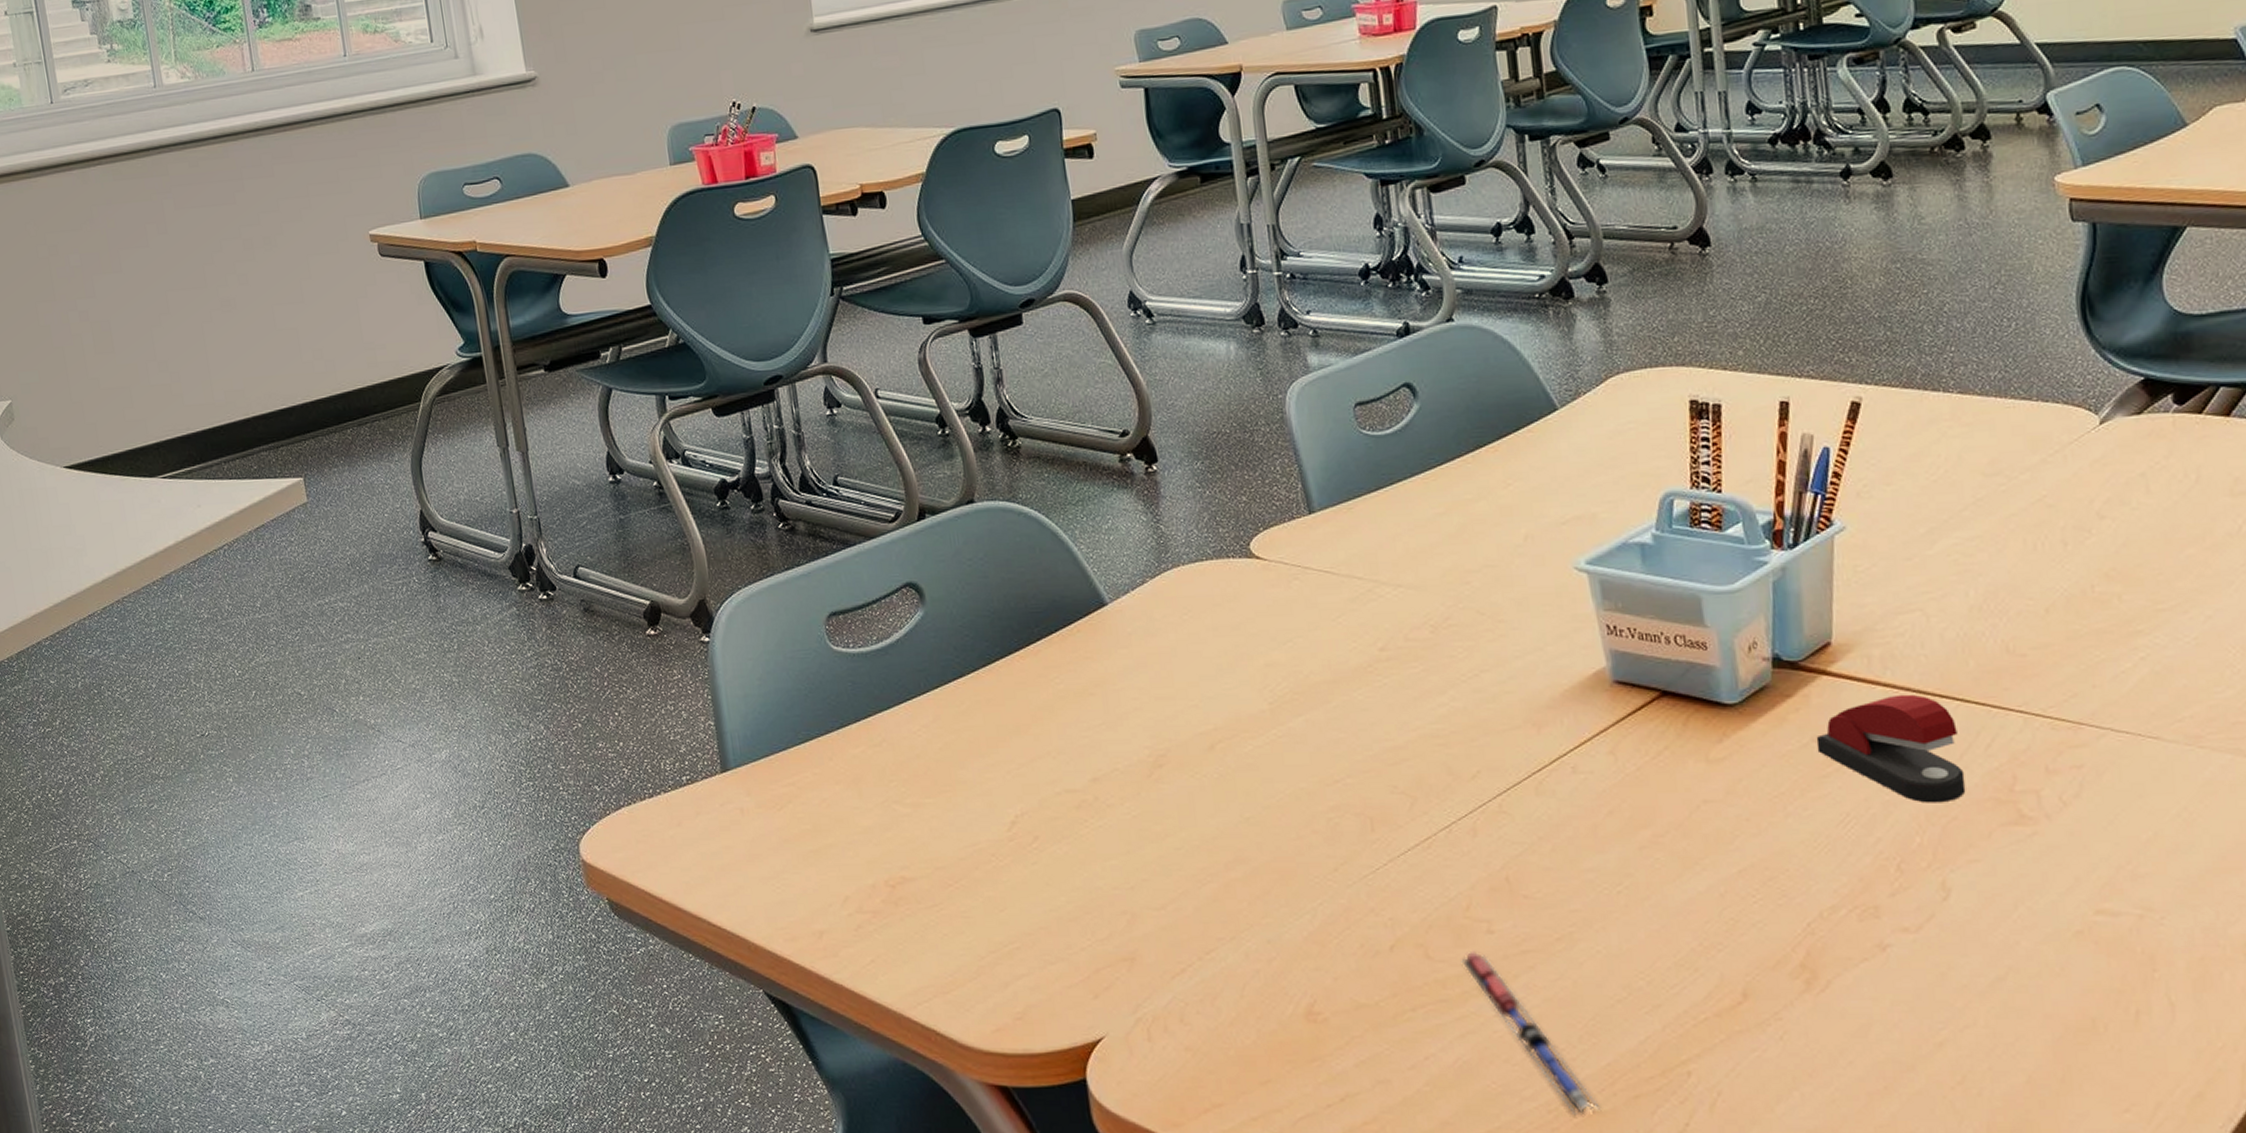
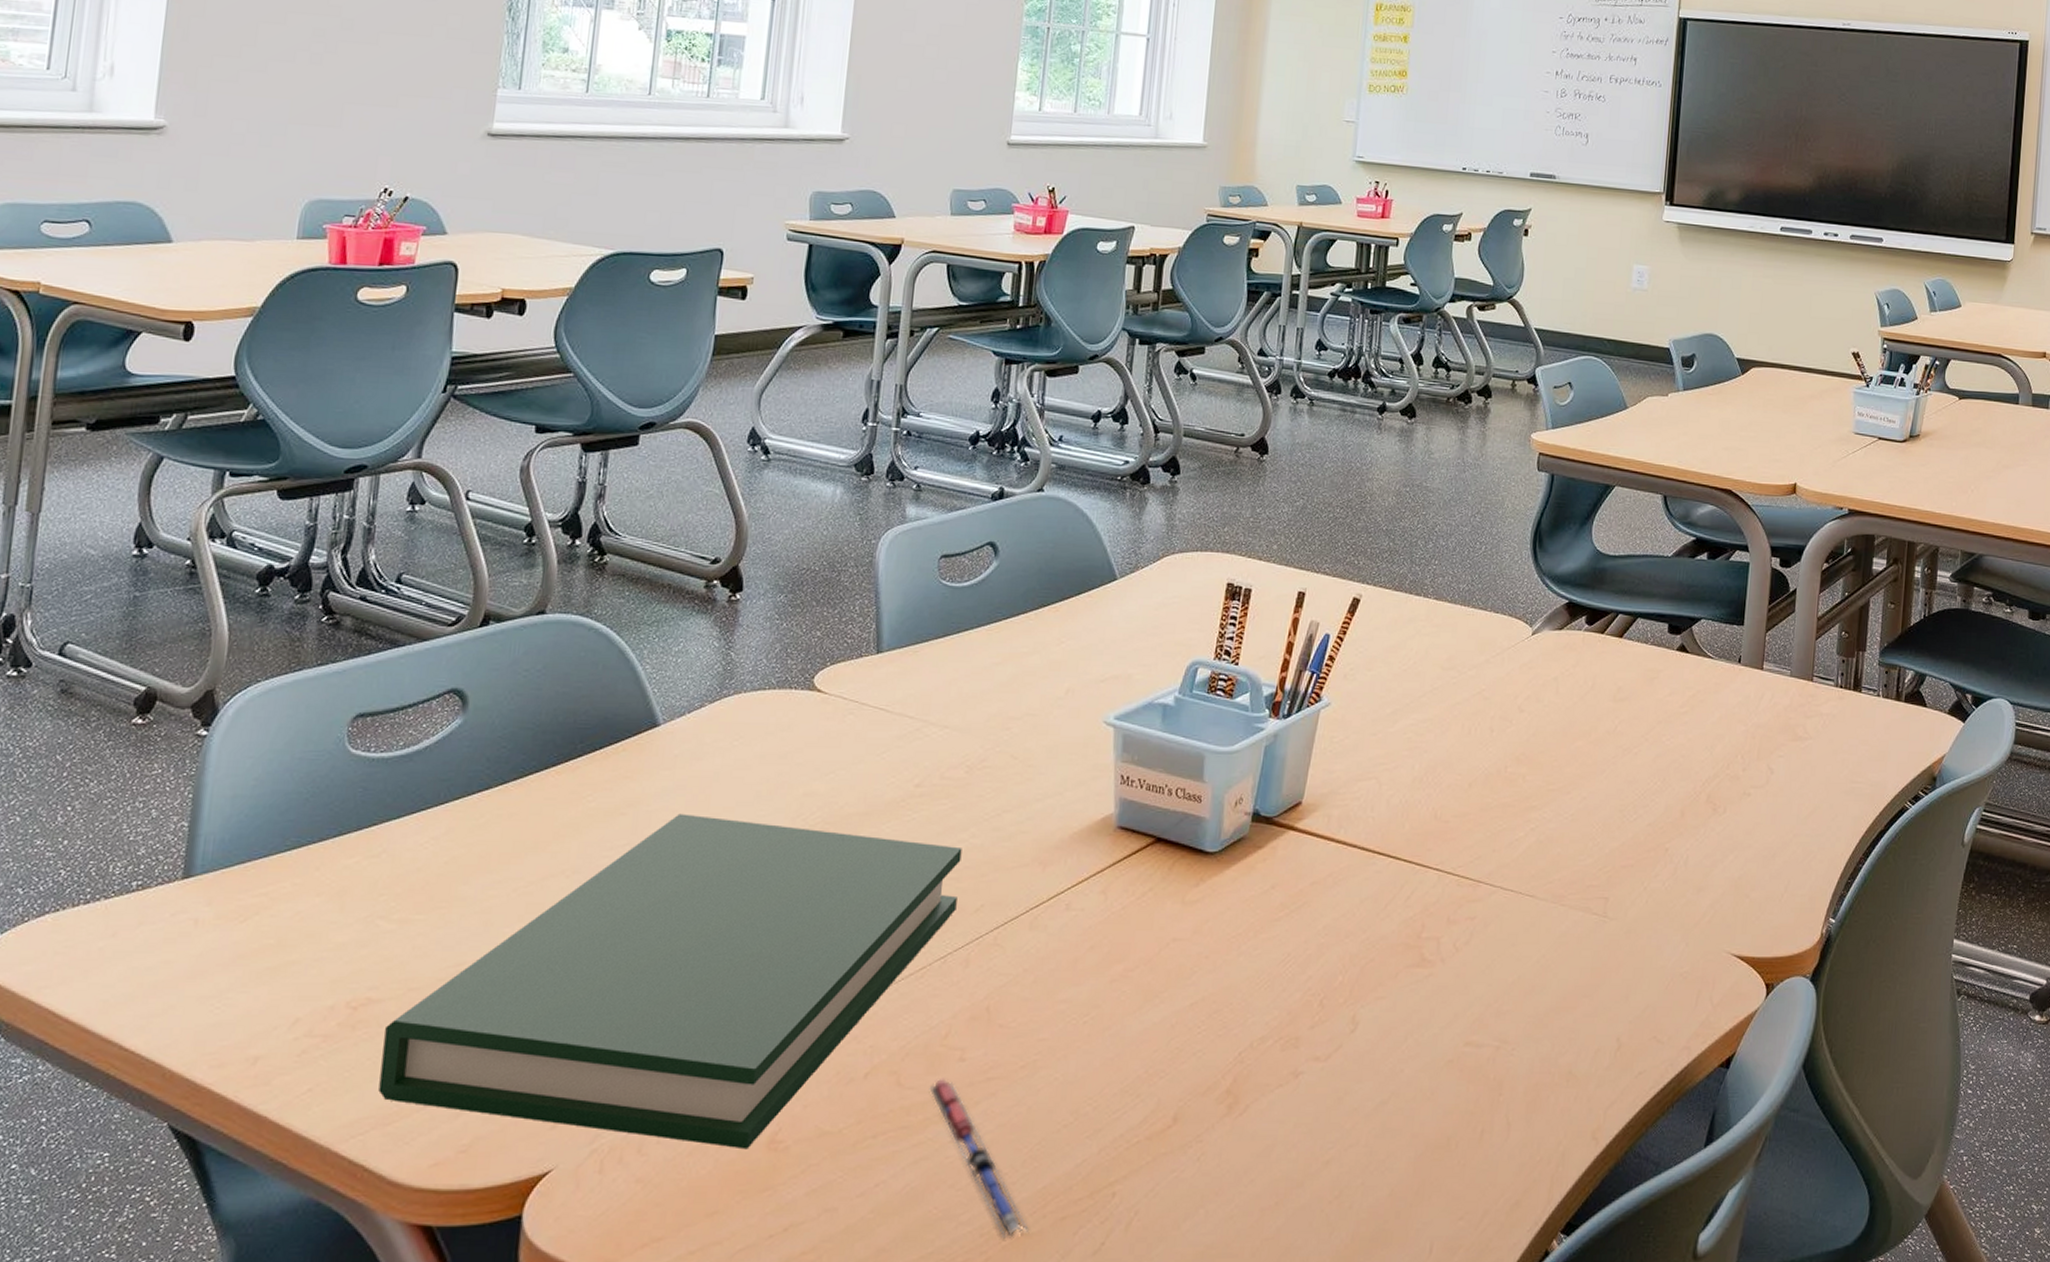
hardback book: none [924,691,1451,1021] -> present [378,813,962,1150]
stapler: present [1816,694,1966,803] -> none [1274,850,1387,946]

